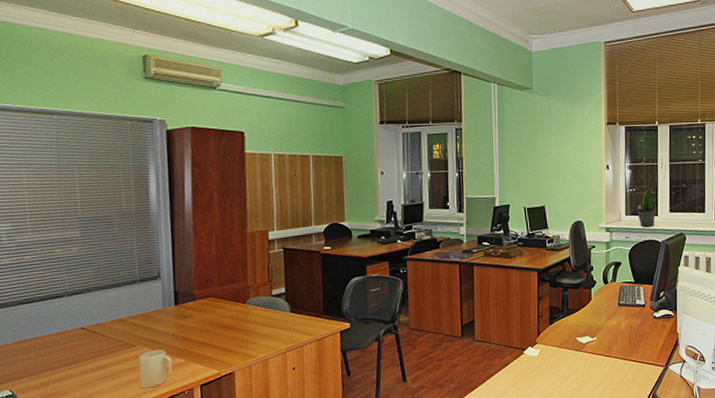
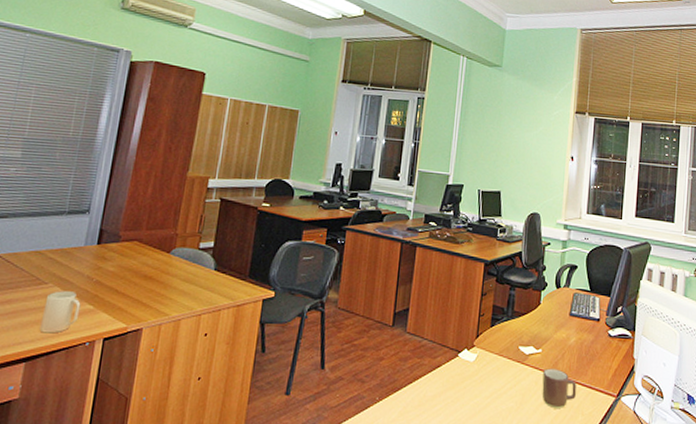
mug: none [600,351,630,384] -> present [542,368,576,408]
potted plant: present [636,187,656,228] -> none [599,186,620,231]

